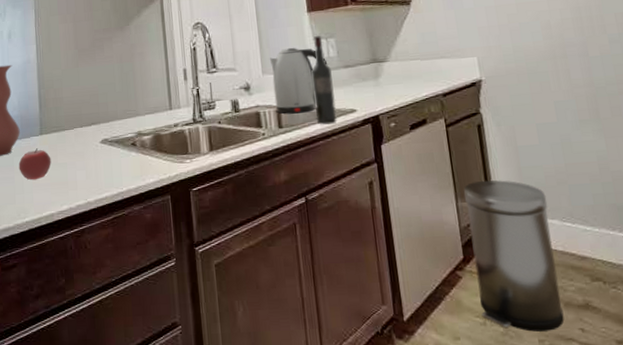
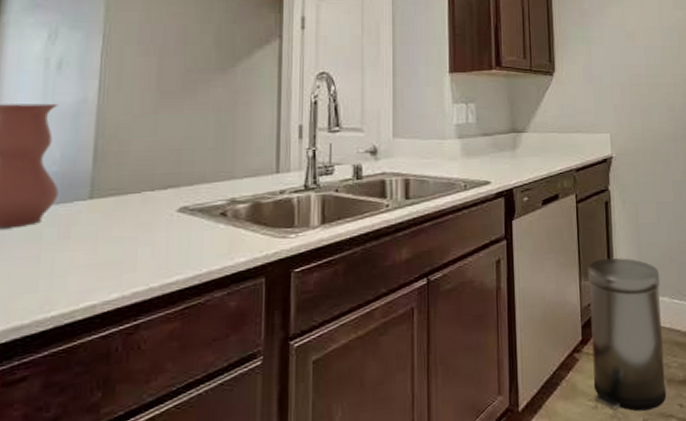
apple: present [18,148,51,181] -> none [49,217,102,260]
kettle: present [269,47,328,114] -> none [402,109,466,184]
wine bottle: present [311,36,337,126] -> none [447,99,470,198]

